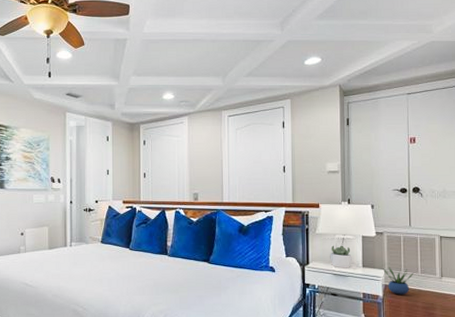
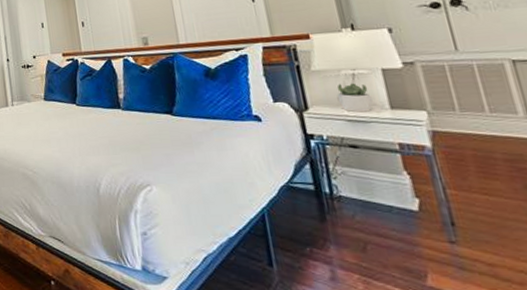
potted plant: present [384,267,414,295] -> none [426,107,478,144]

